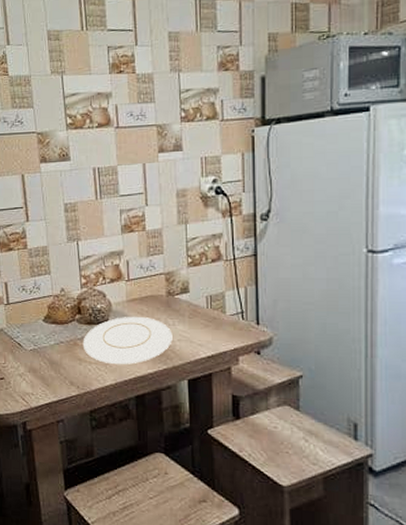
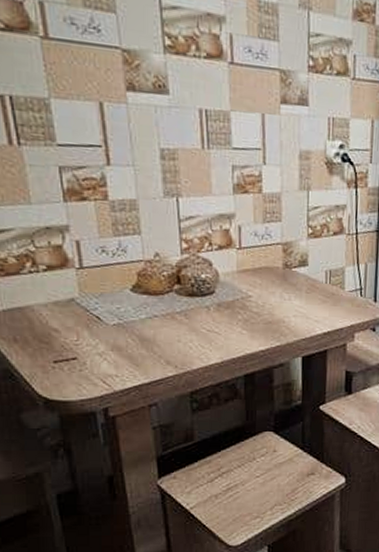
plate: present [82,316,173,365] -> none [182,288,288,342]

